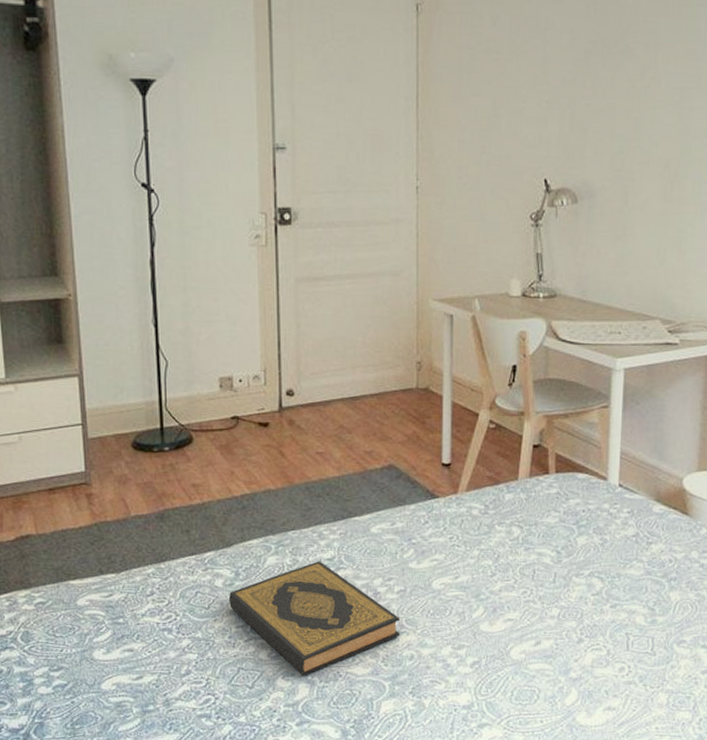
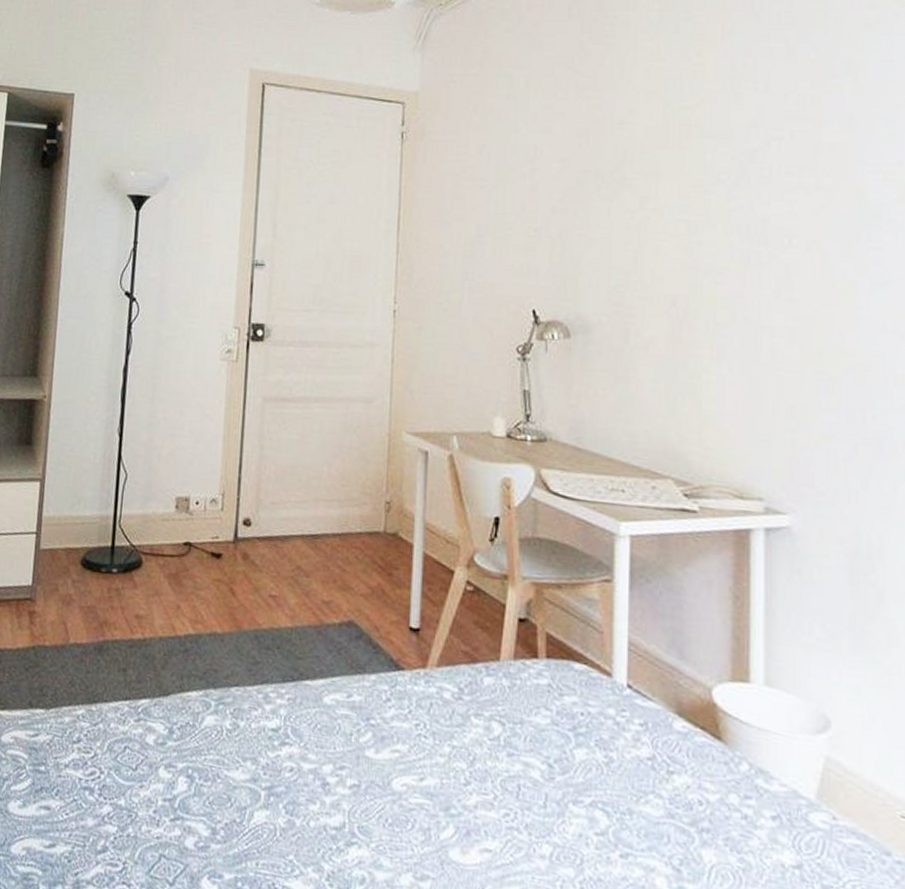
hardback book: present [228,561,401,676] -> none [158,729,351,881]

